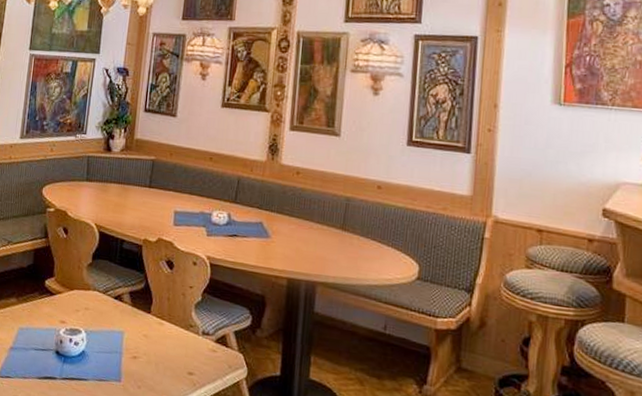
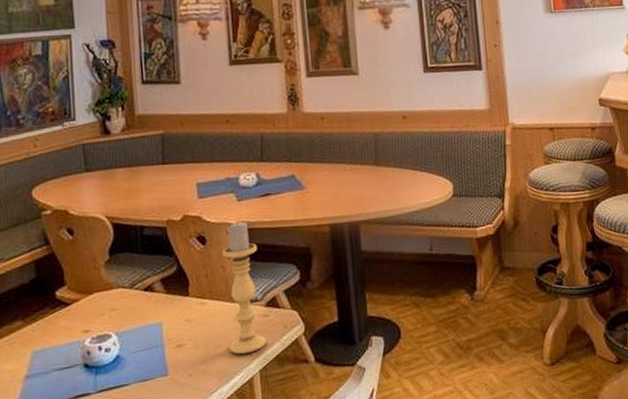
candle holder: none [177,255,218,383] -> present [223,221,266,354]

